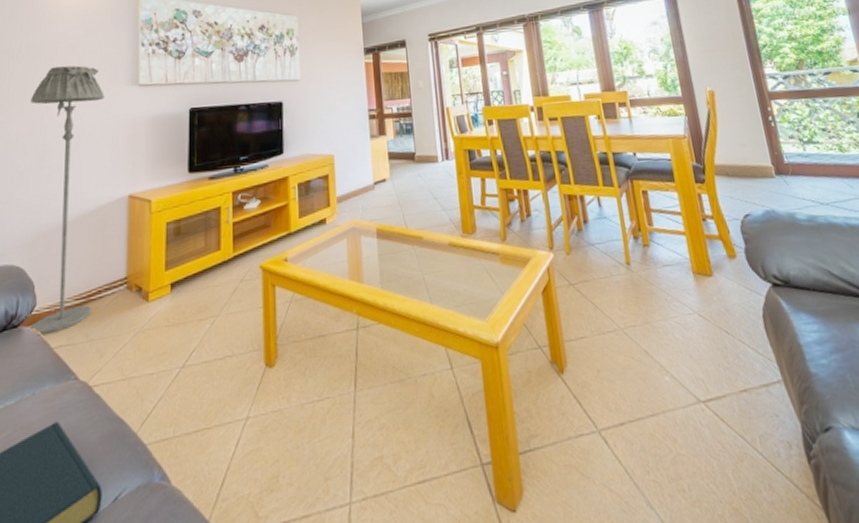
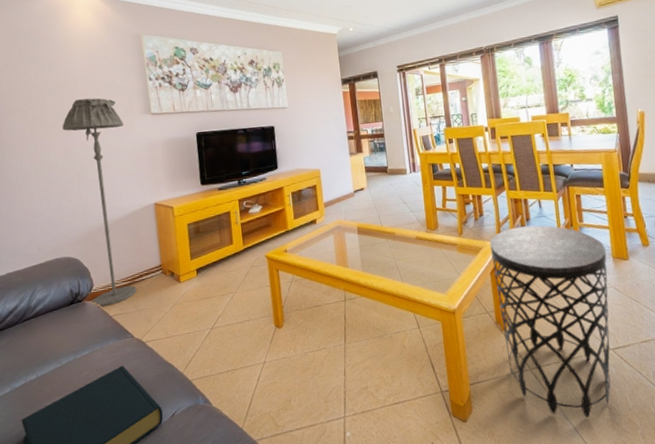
side table: none [540,229,707,506] -> present [490,225,611,417]

